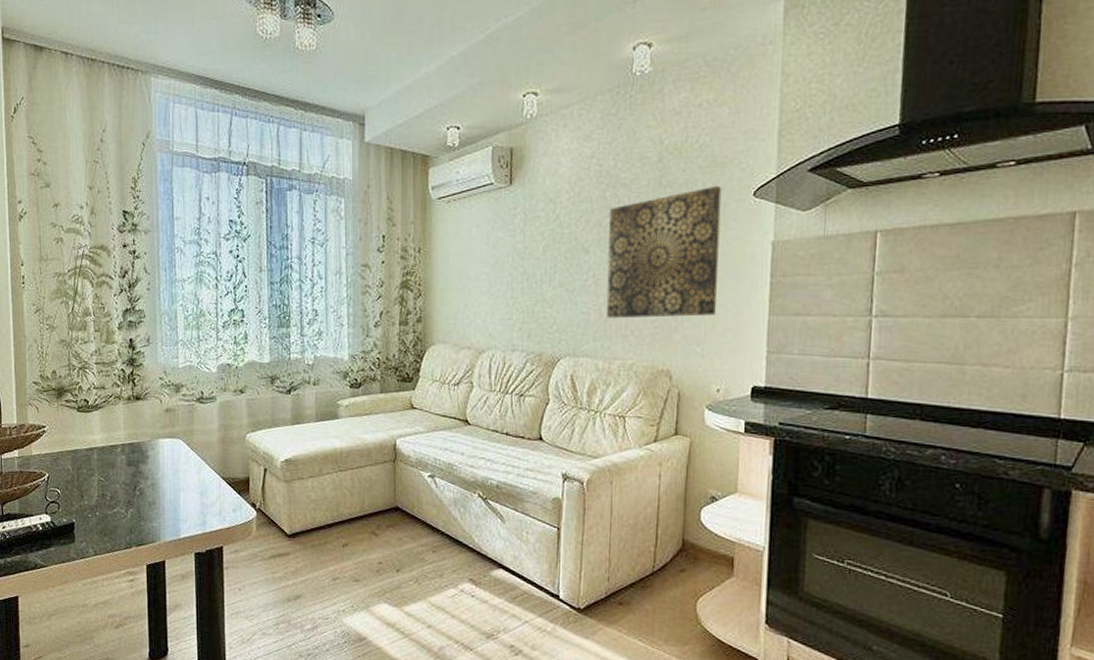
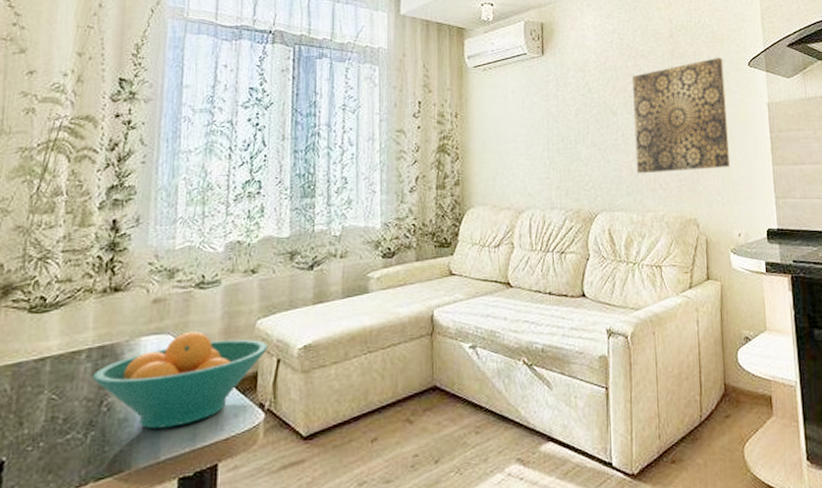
fruit bowl: none [127,438,256,514] -> present [92,331,268,429]

